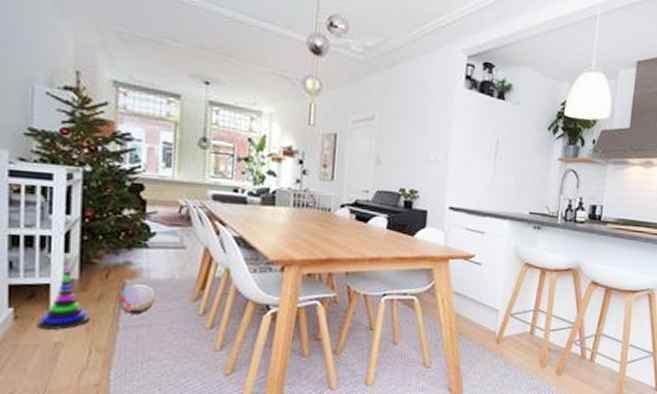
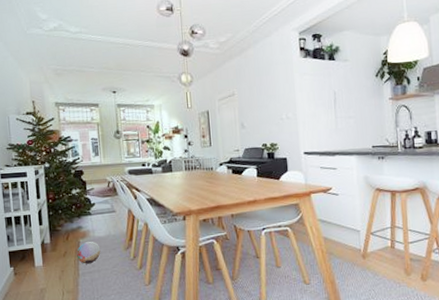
stacking toy: present [36,266,91,330] -> none [28,235,61,280]

